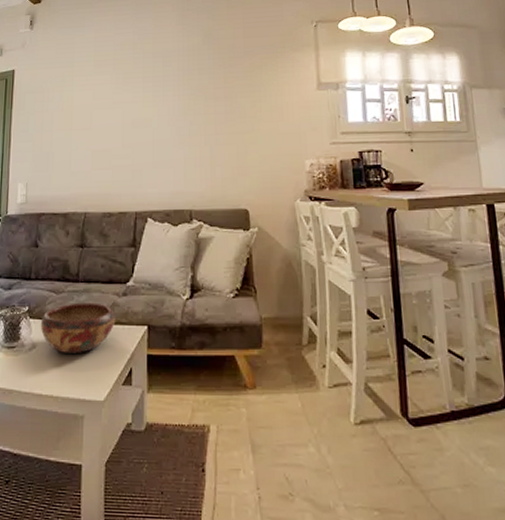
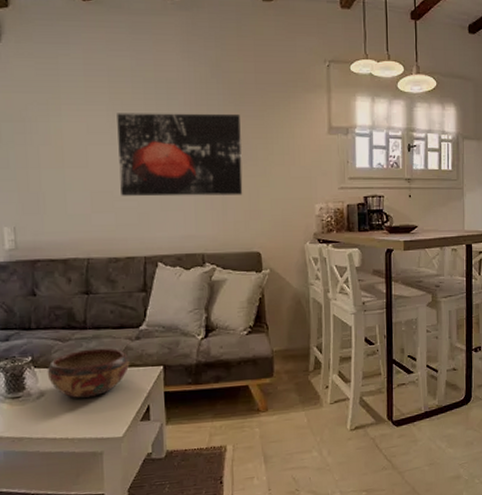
wall art: none [118,76,231,155] -> present [117,113,243,197]

